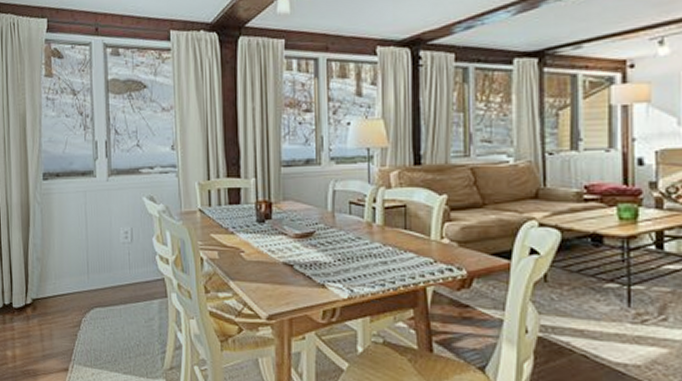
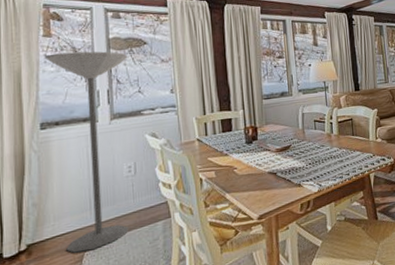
floor lamp: none [47,94,127,317] -> present [45,51,129,253]

